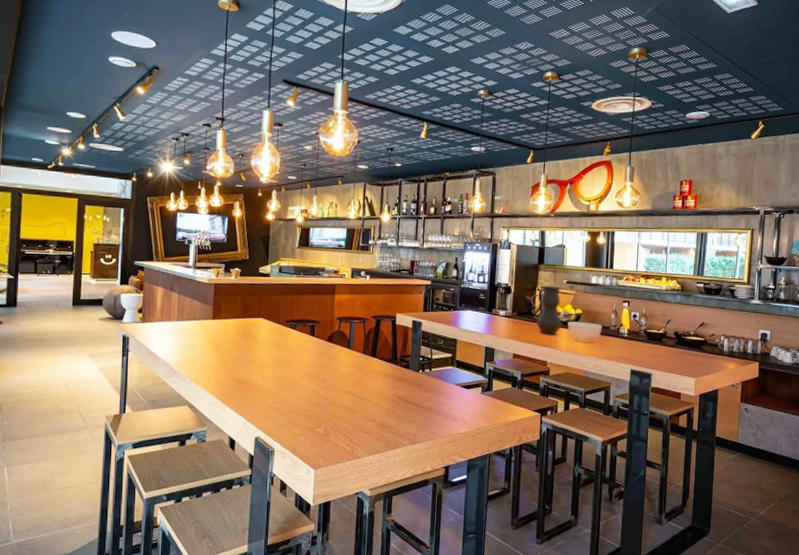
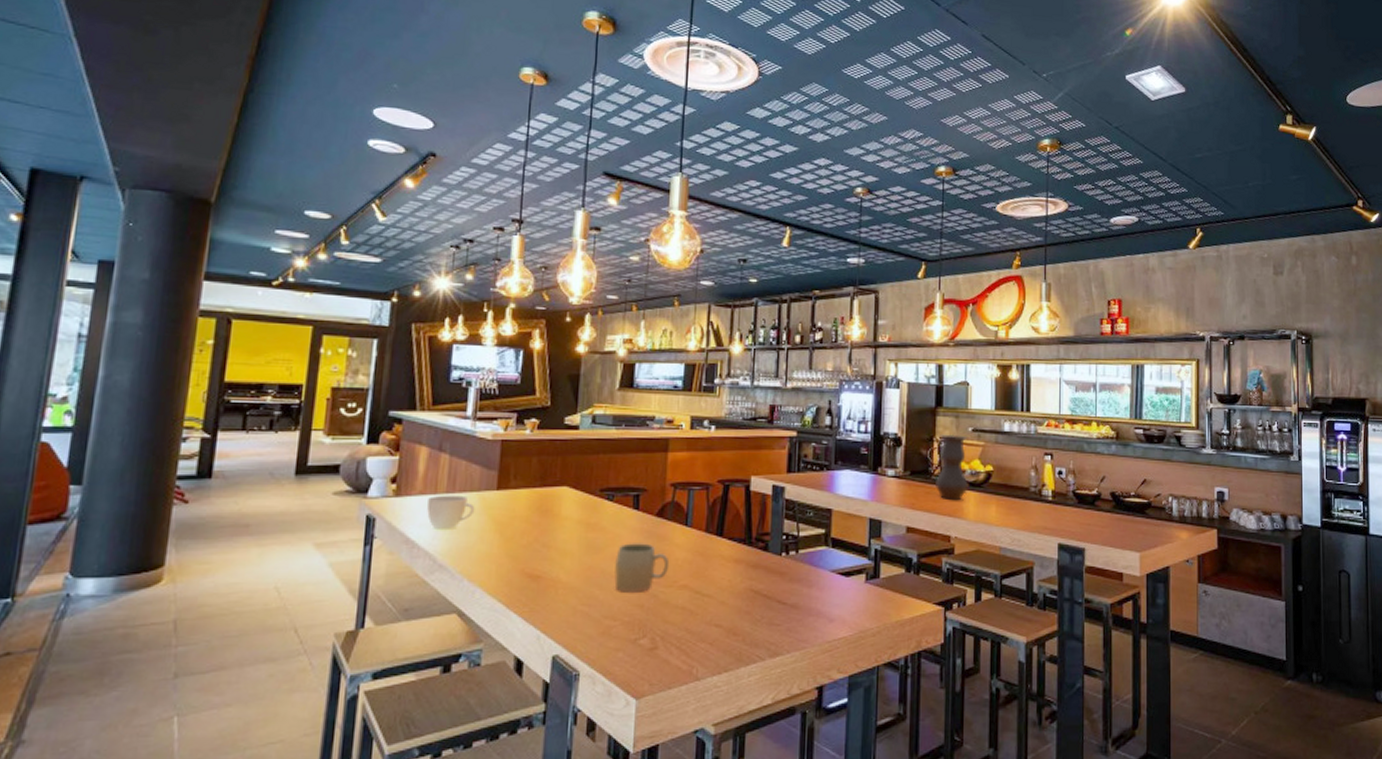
cup: none [164,322,198,348] -> present [427,495,475,531]
mug: none [297,360,337,395] -> present [613,543,670,592]
bowl: present [567,322,602,343] -> none [975,482,1020,510]

